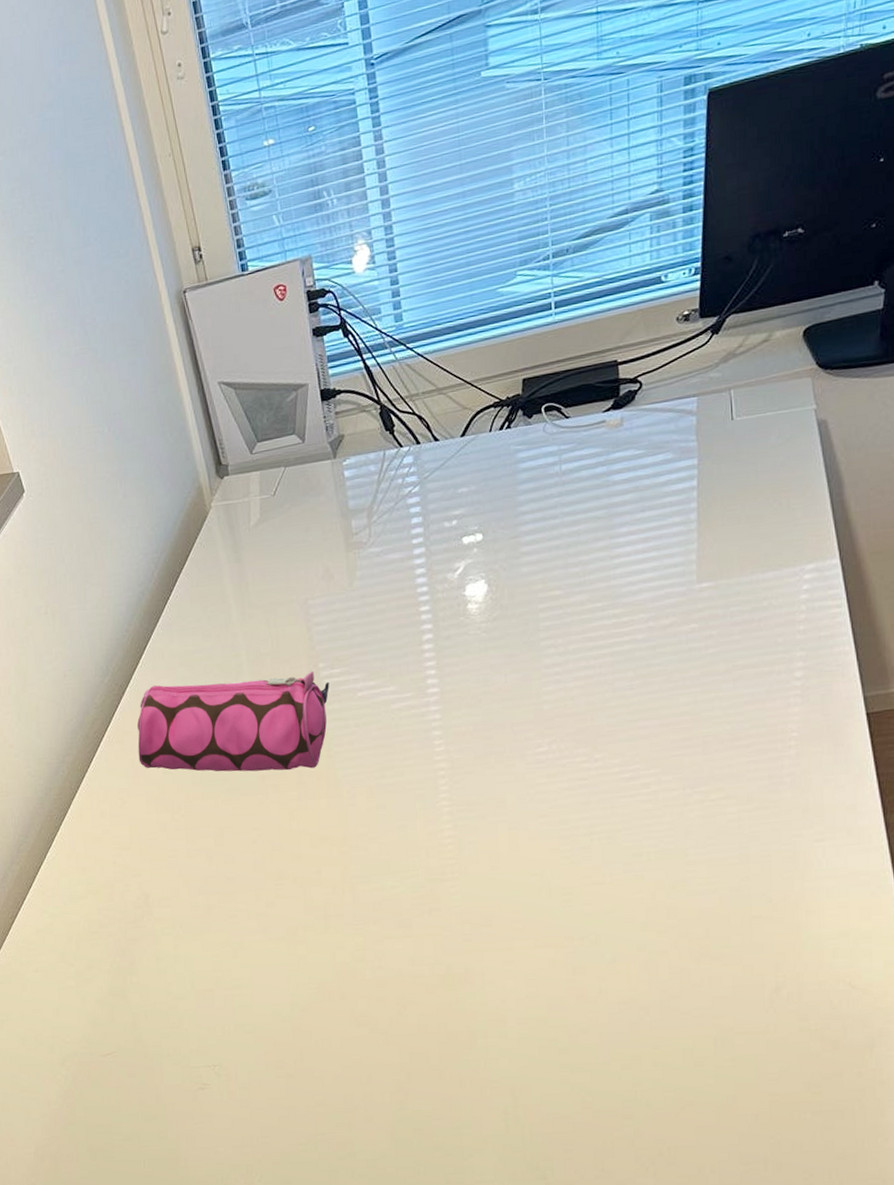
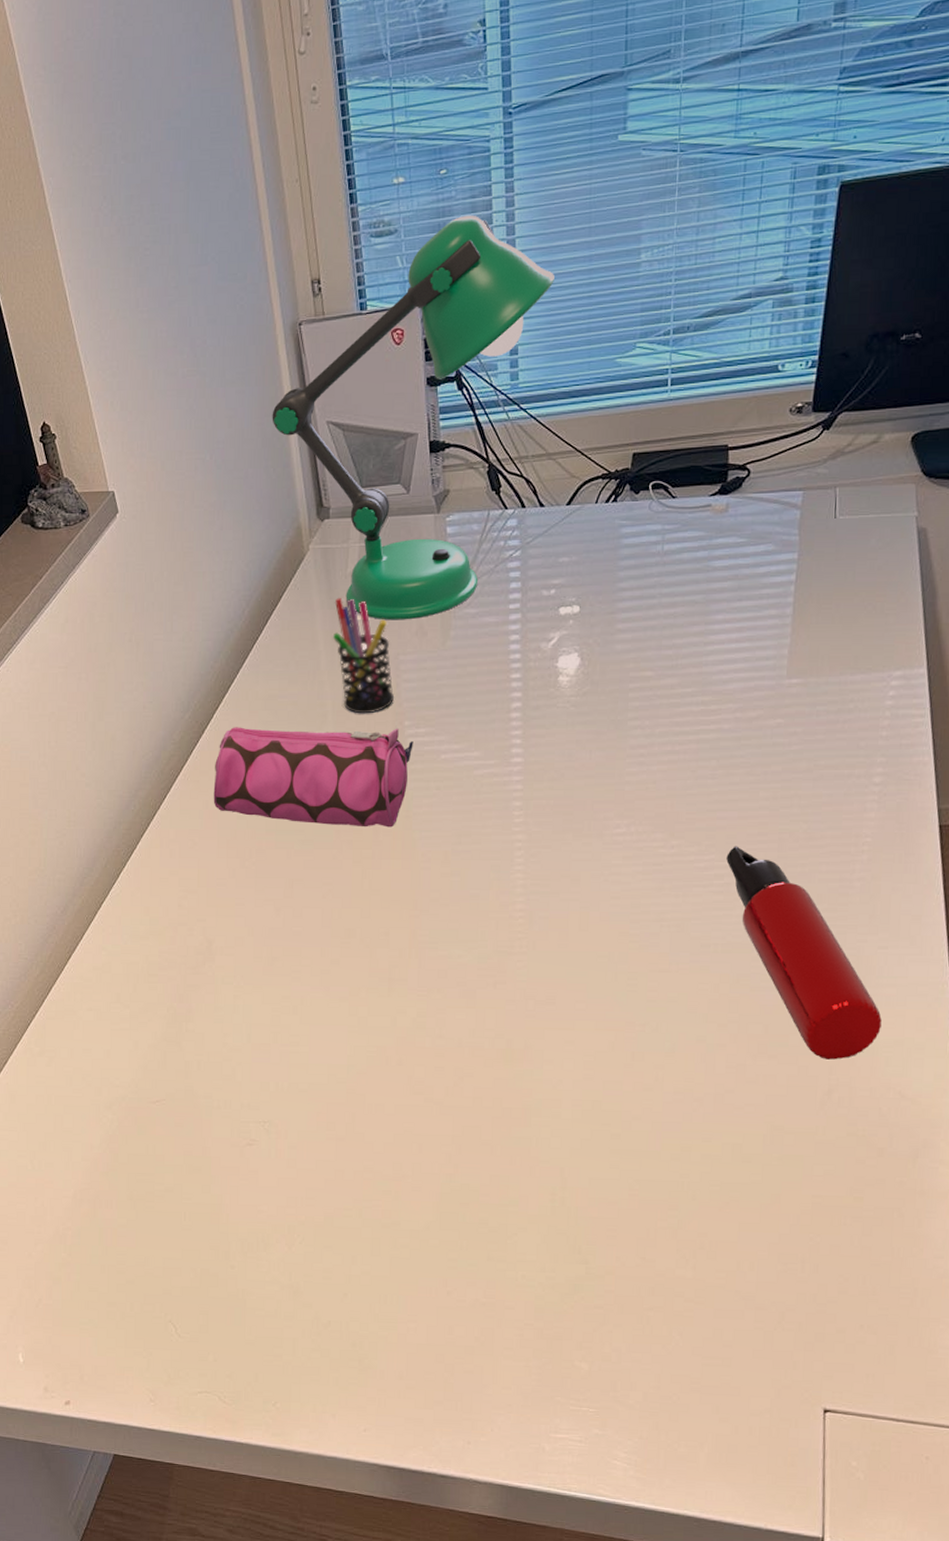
desk lamp: none [164,167,430,568] -> present [272,215,554,620]
pen holder: none [240,550,306,662] -> present [332,597,394,714]
water bottle: none [651,753,825,957] -> present [726,846,882,1060]

